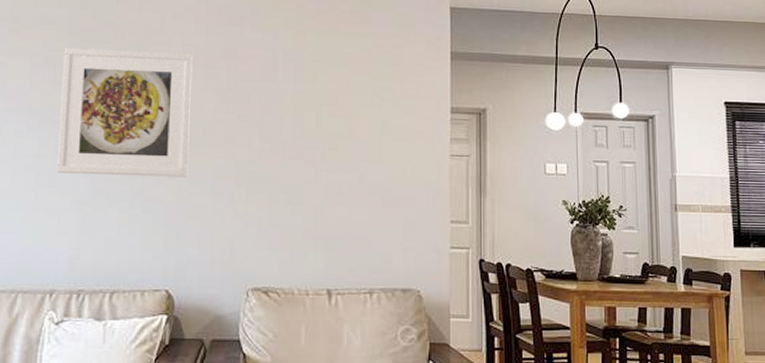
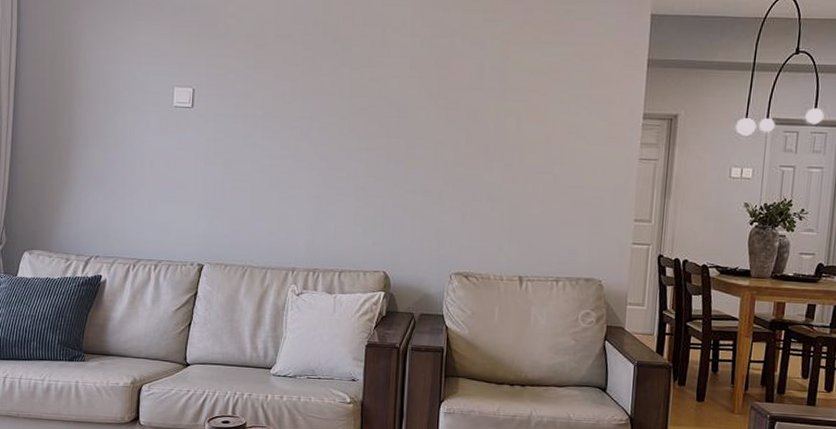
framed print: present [57,47,193,177] -> none [296,60,409,176]

